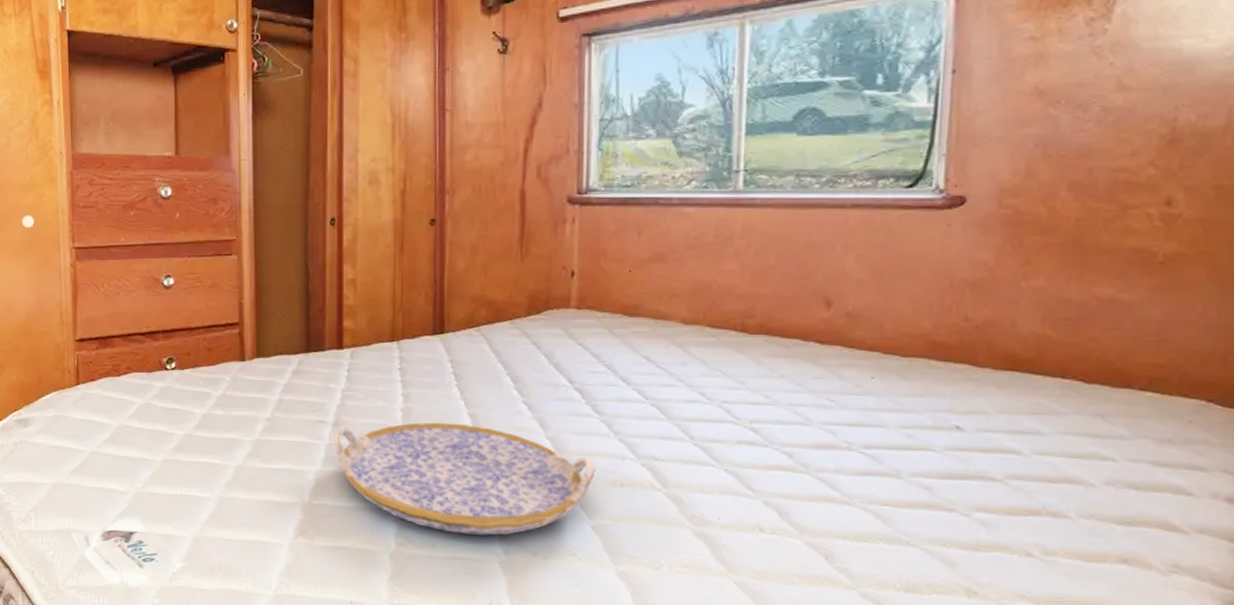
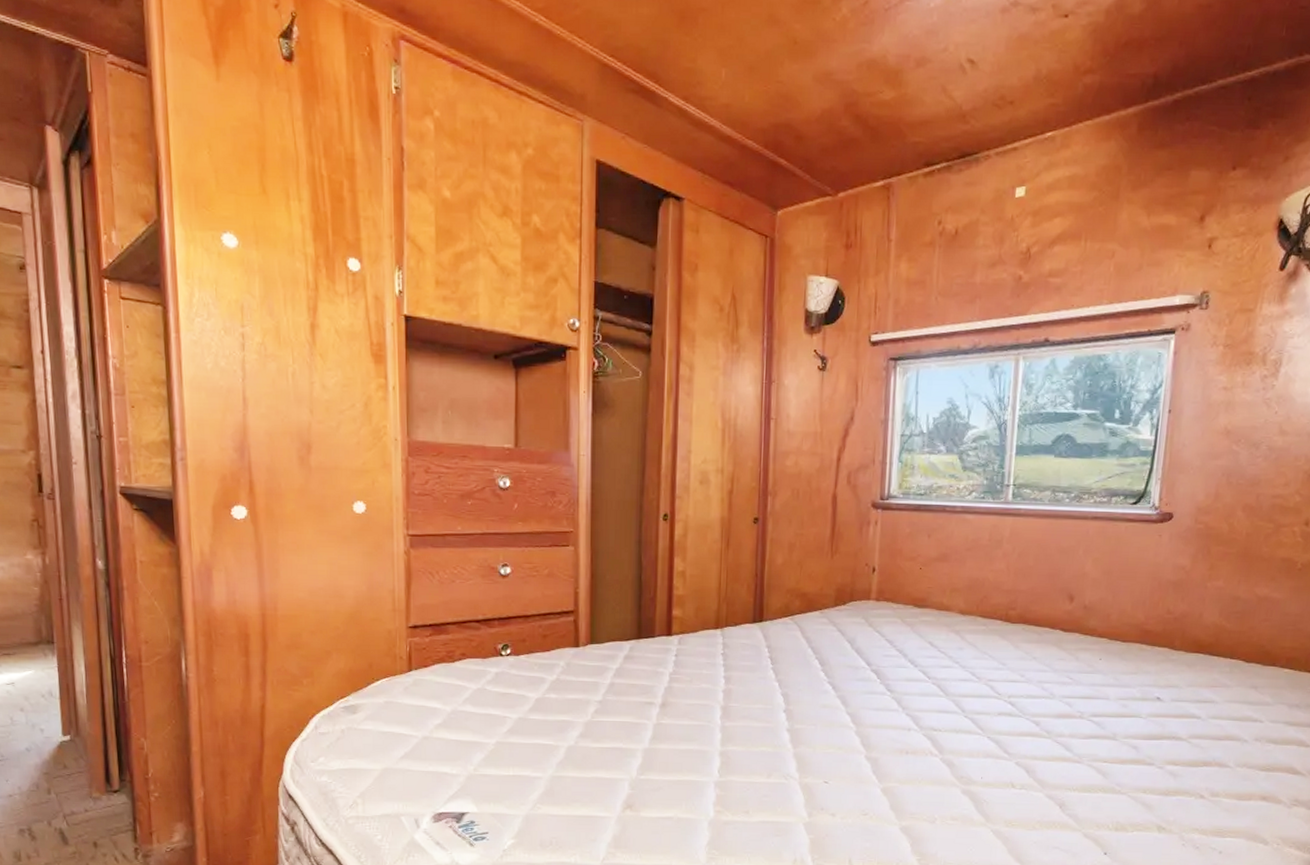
serving tray: present [334,422,596,536] -> none [661,701,887,801]

